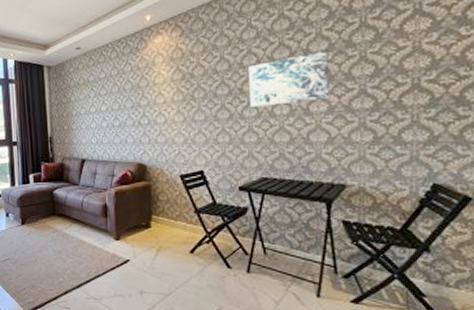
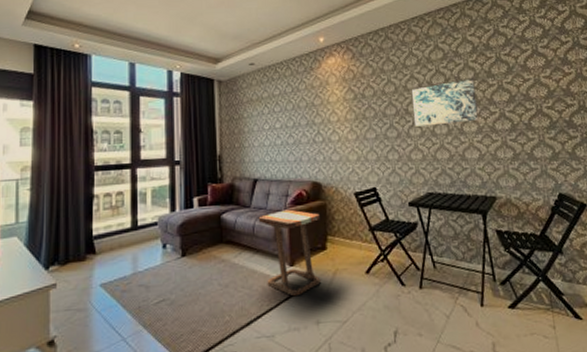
side table: none [86,188,145,267] -> present [258,209,321,297]

